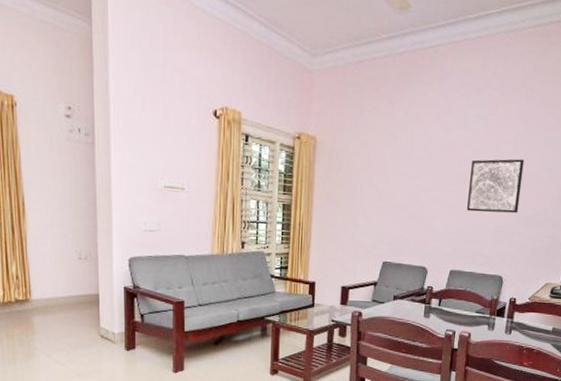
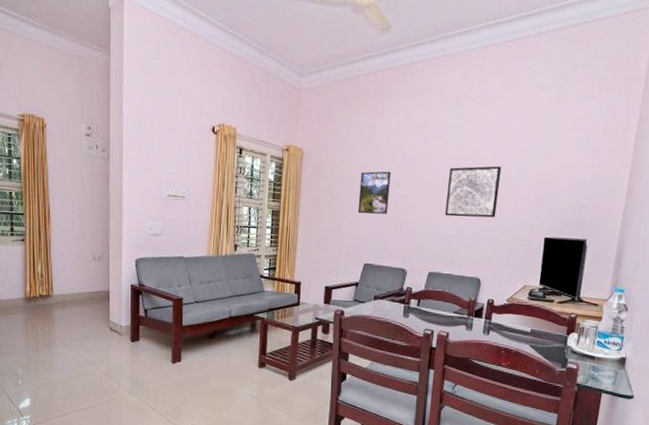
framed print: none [375,162,411,209] -> present [357,171,391,214]

